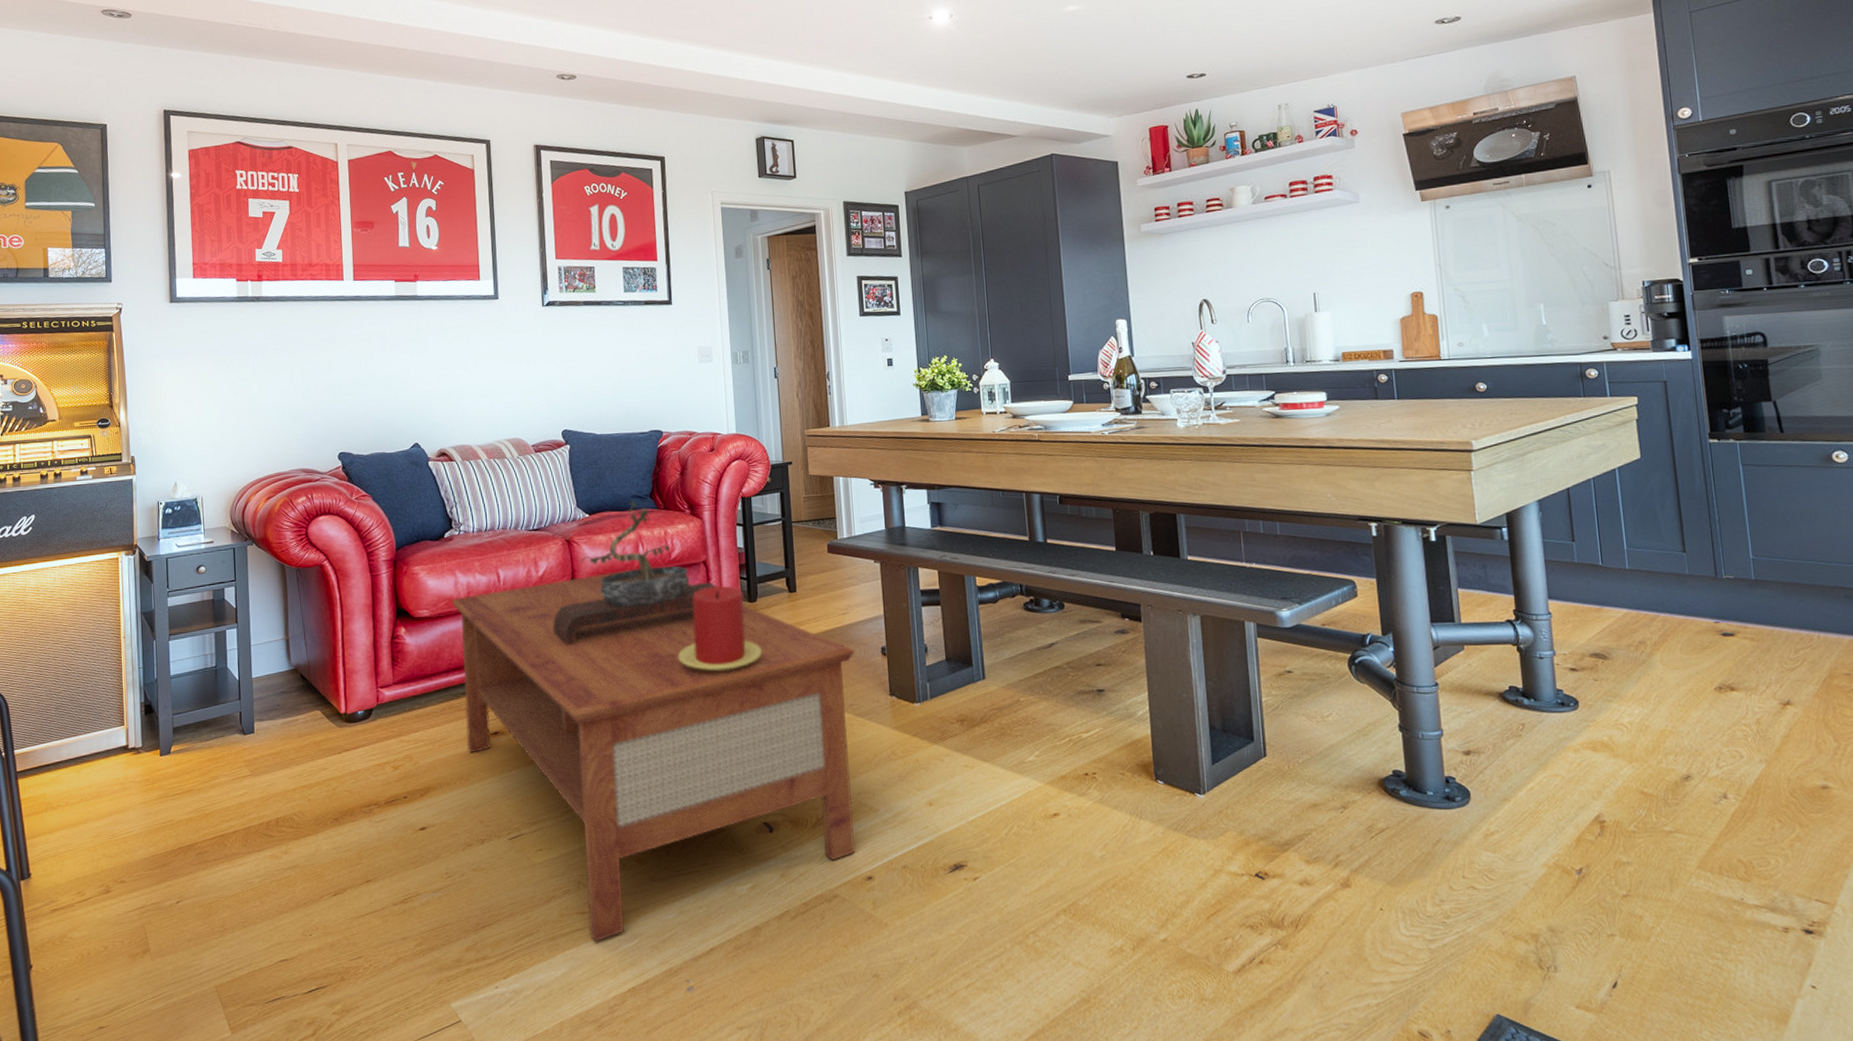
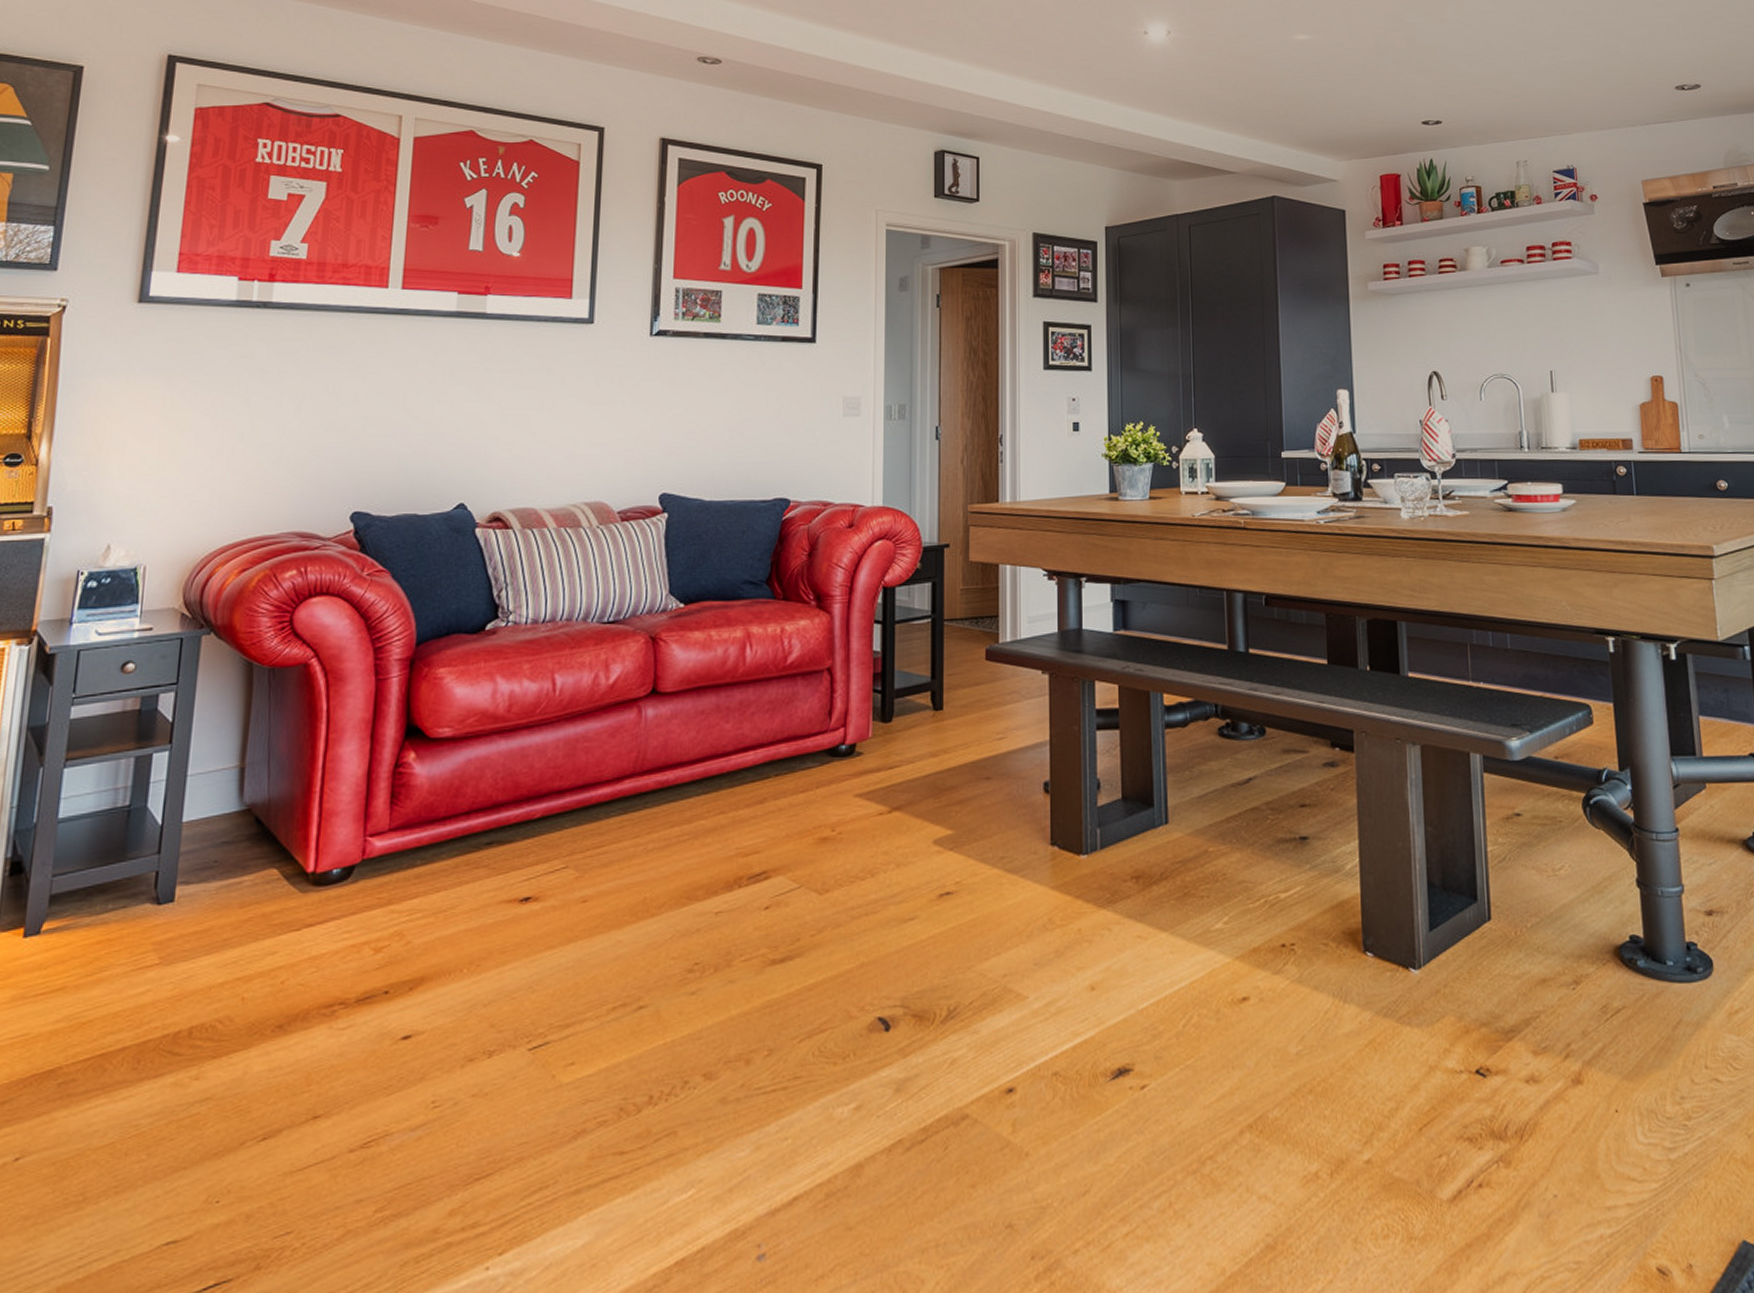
coffee table: present [451,569,855,942] -> none [483,676,1011,1195]
bonsai tree: present [553,501,718,646] -> none [622,588,844,778]
candle: present [678,586,762,672] -> none [785,700,893,814]

